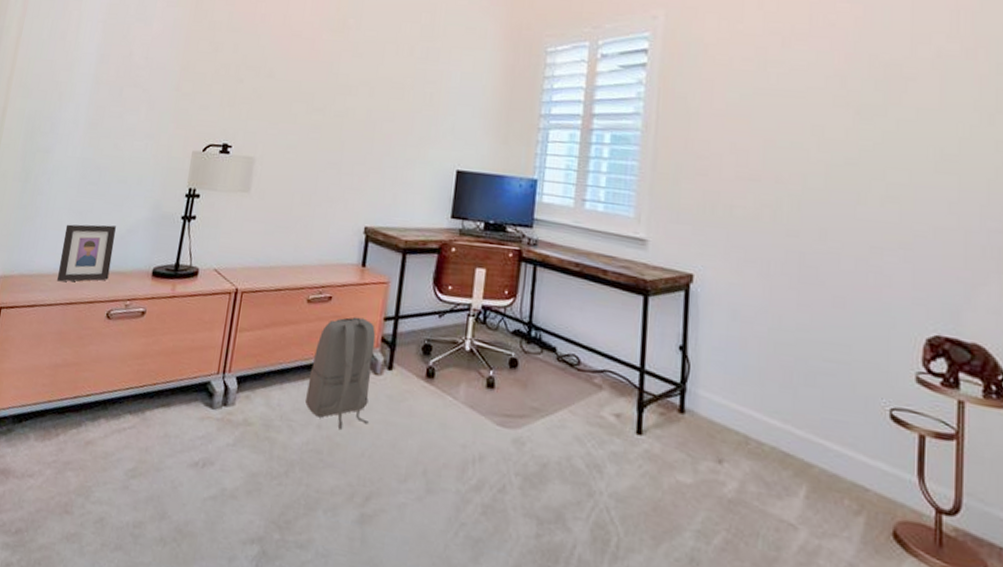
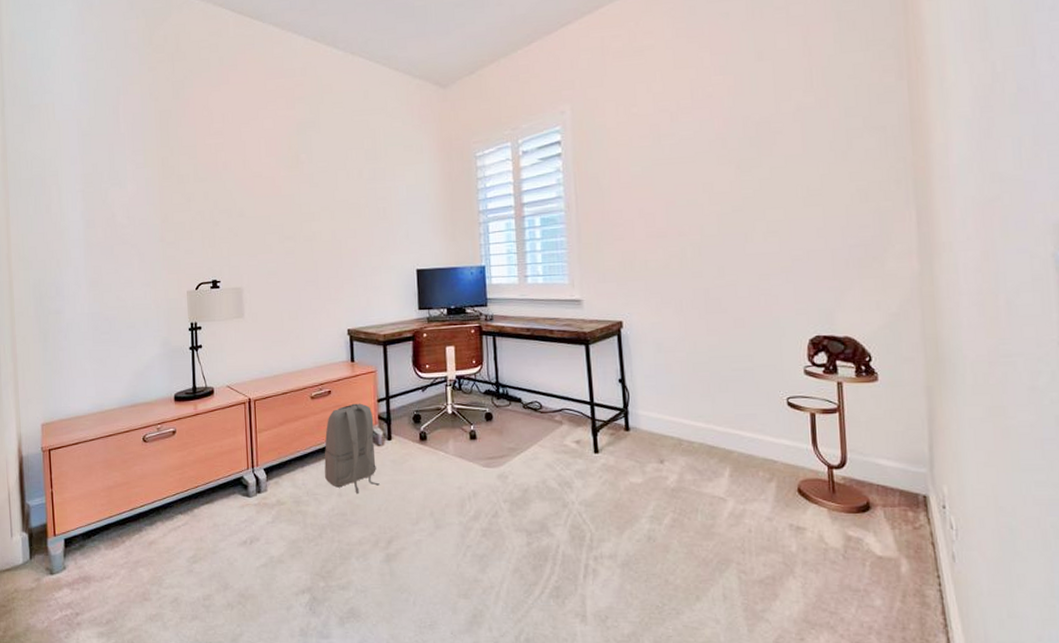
picture frame: present [57,224,116,282] -> none [90,365,138,420]

